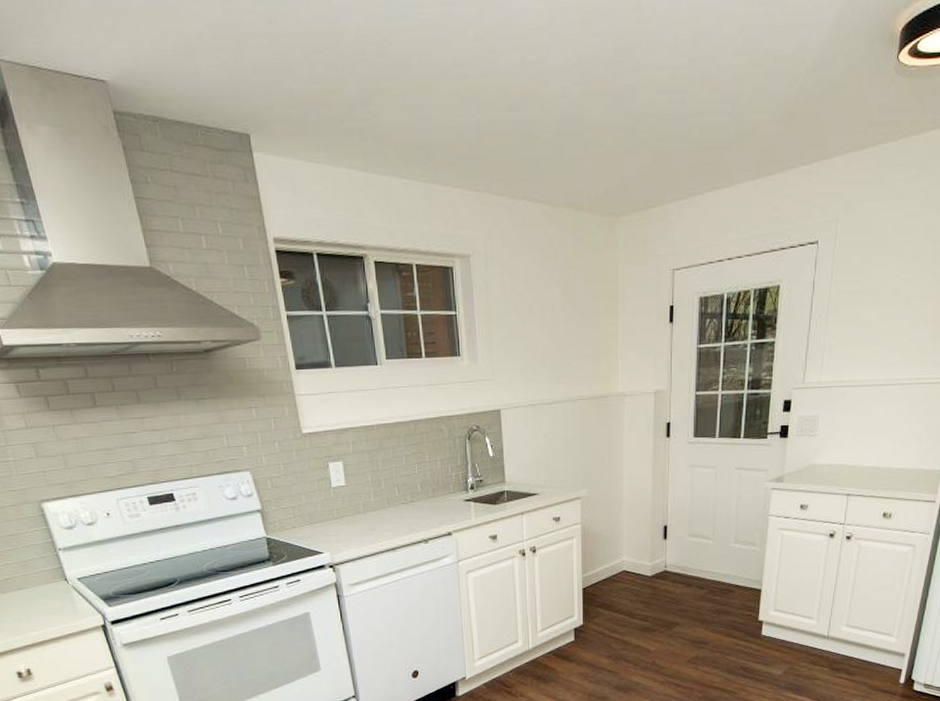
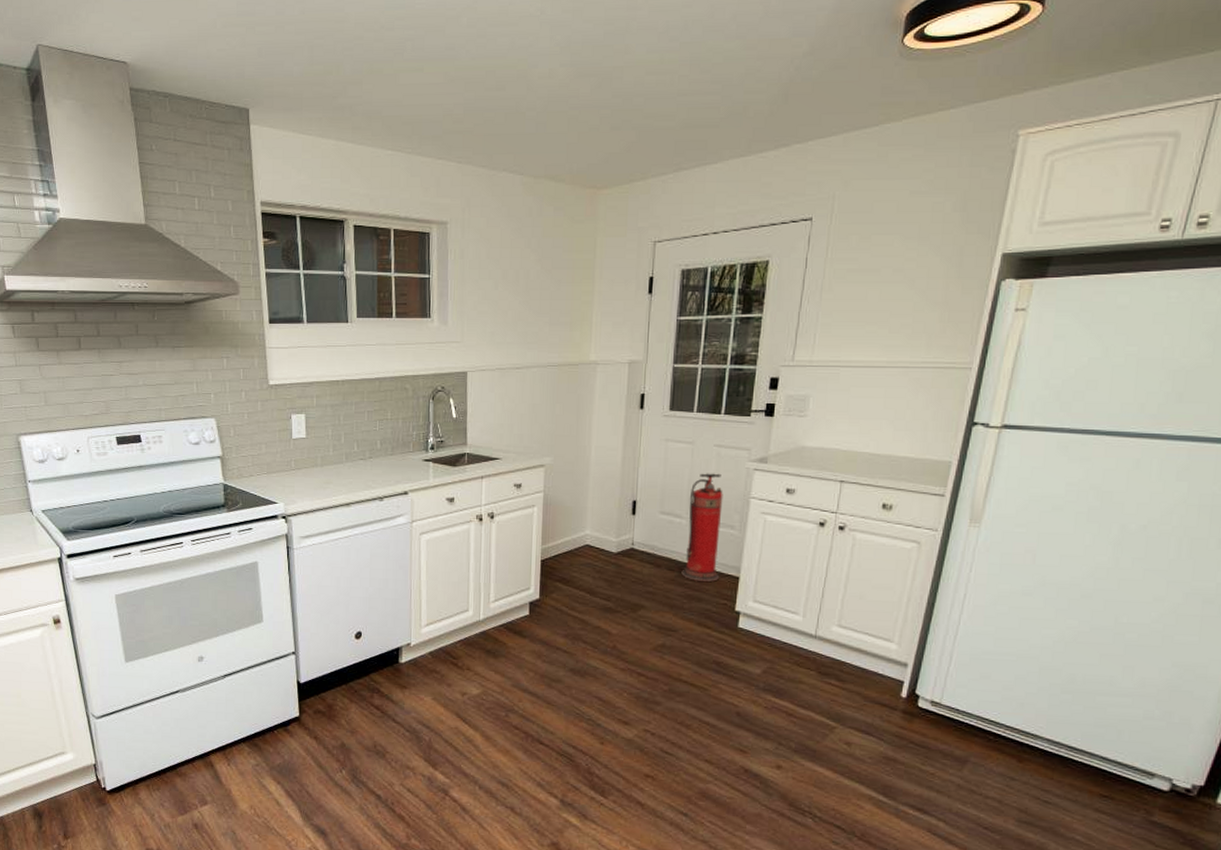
fire extinguisher: none [710,494,745,597] -> present [681,473,723,582]

